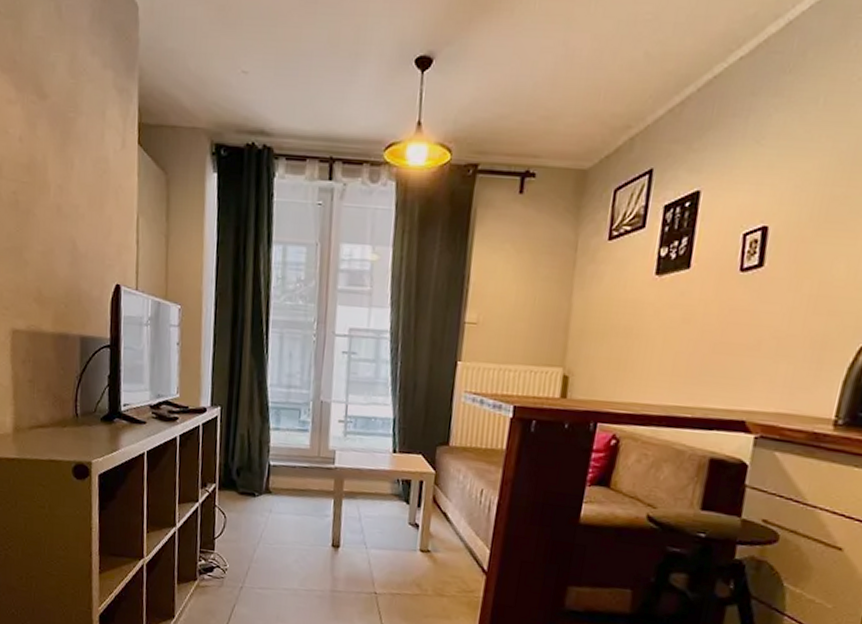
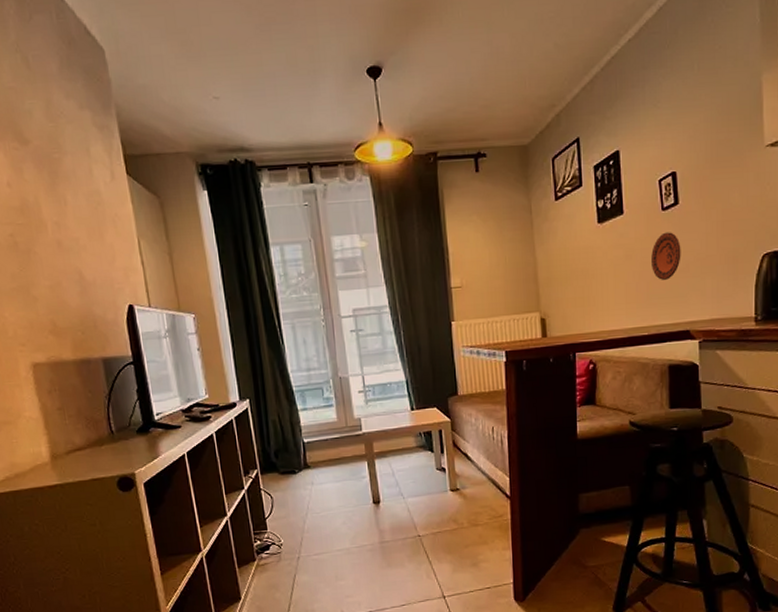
decorative plate: none [712,298,756,356] -> present [651,232,681,280]

